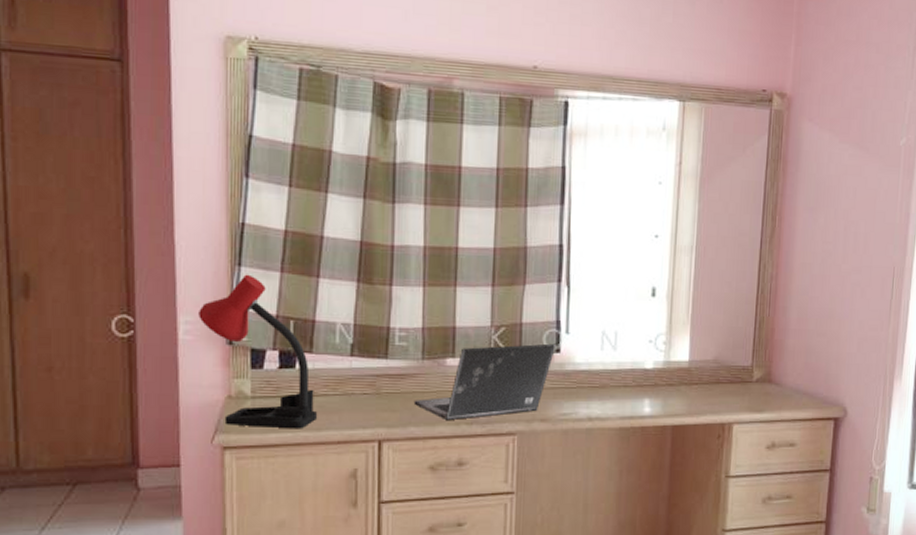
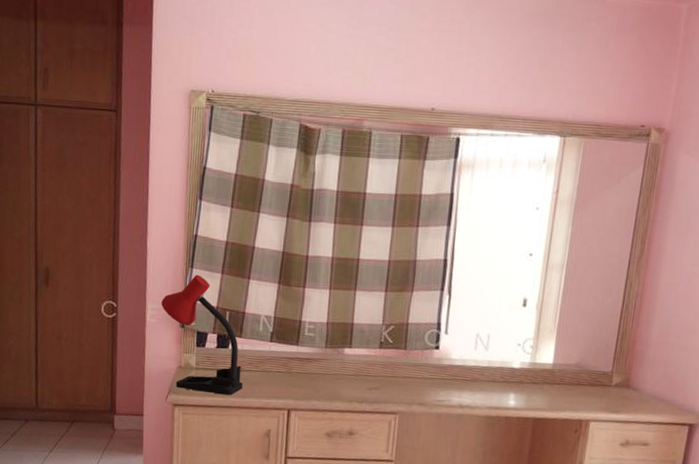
laptop: present [413,343,557,421] -> none [317,340,436,399]

